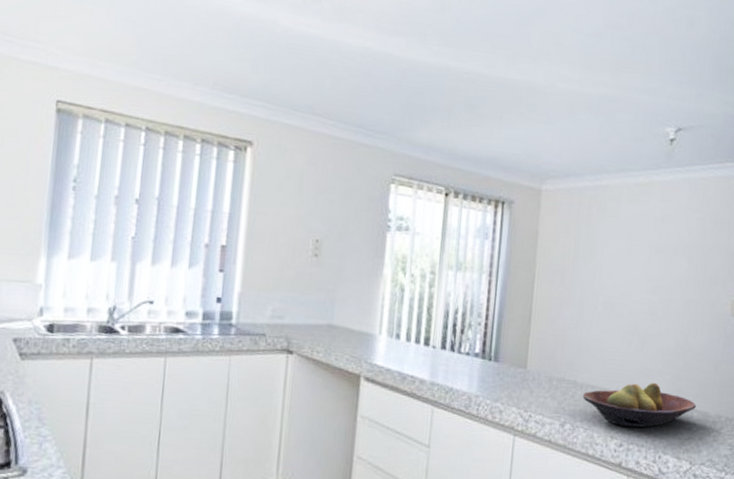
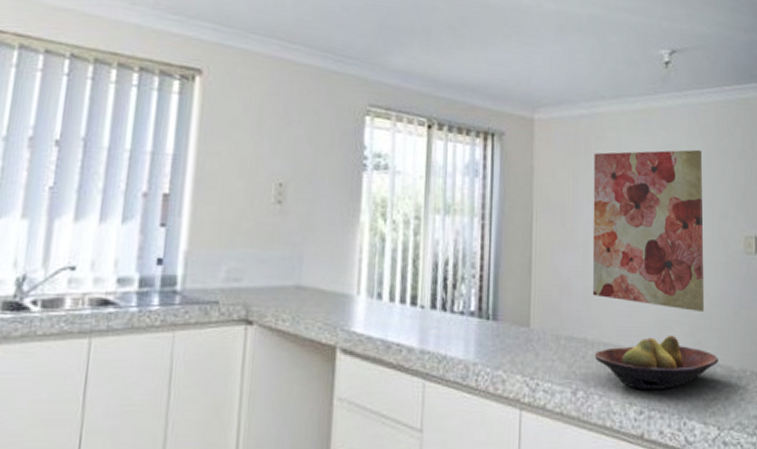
wall art: none [585,220,698,365] -> present [592,149,705,313]

